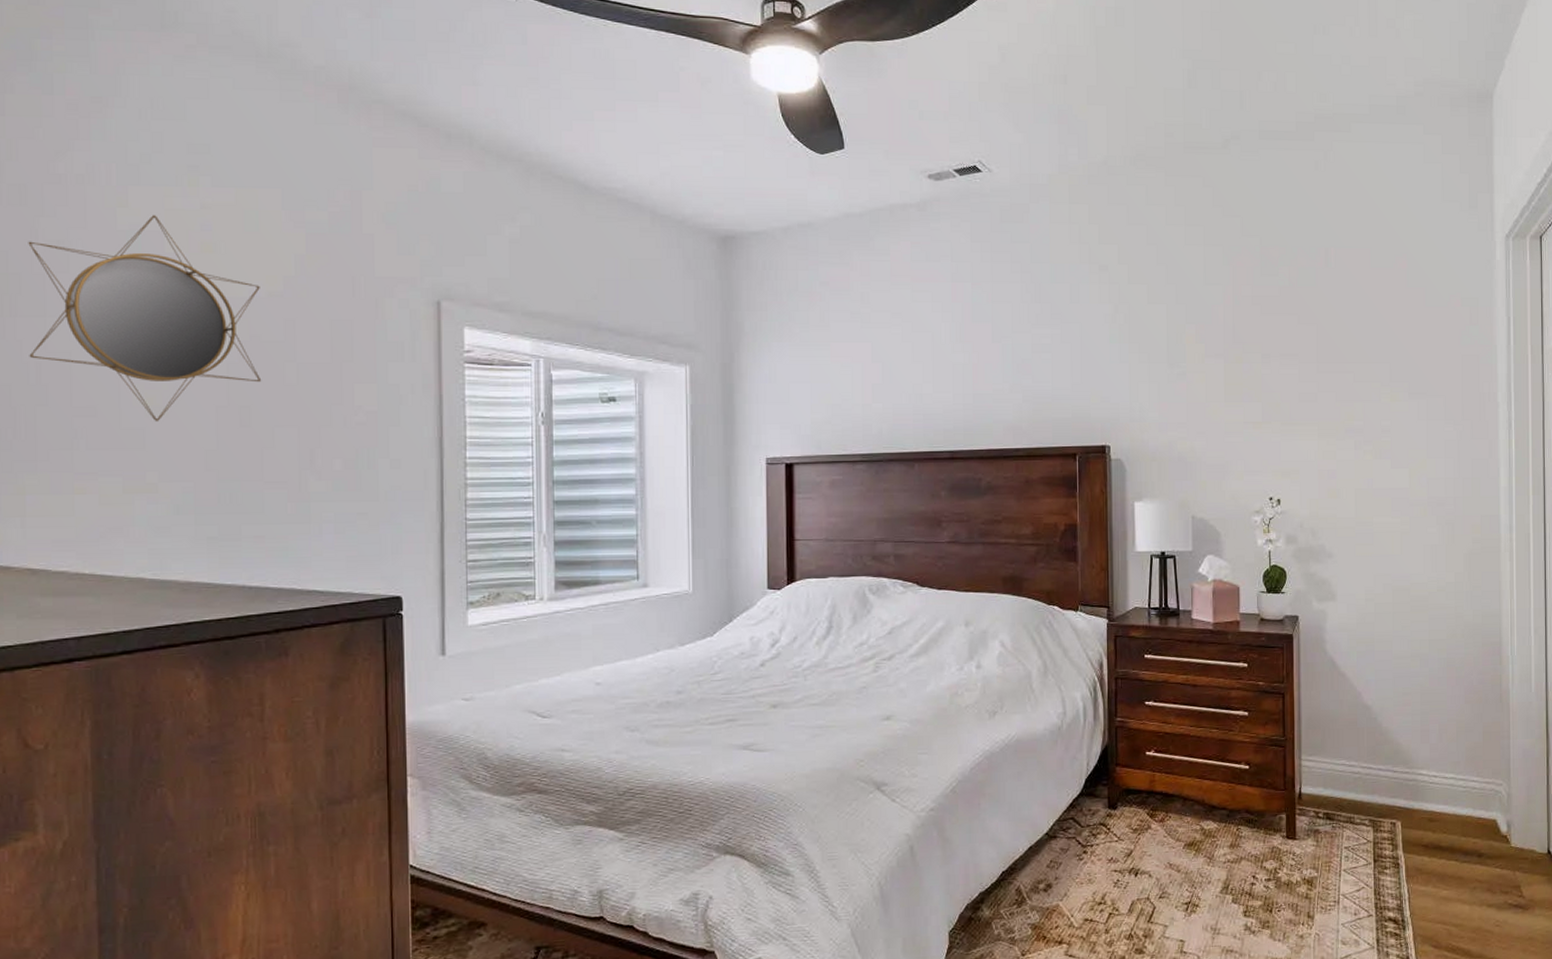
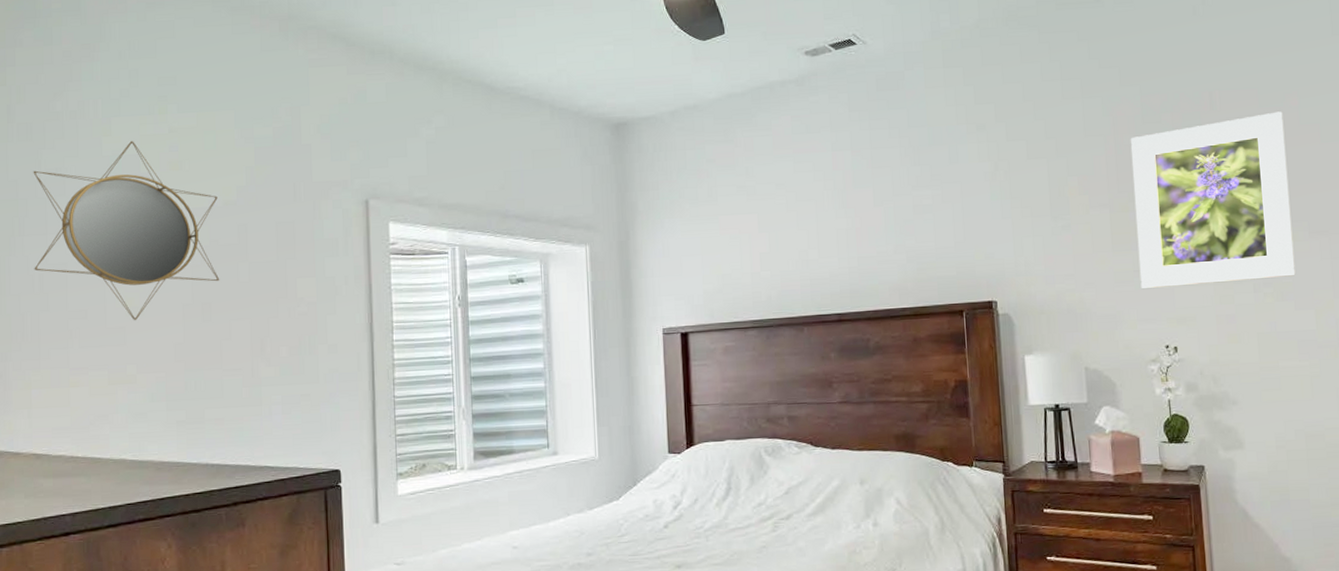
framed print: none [1248,273,1394,441] -> present [1130,111,1296,289]

